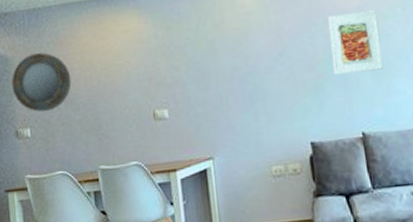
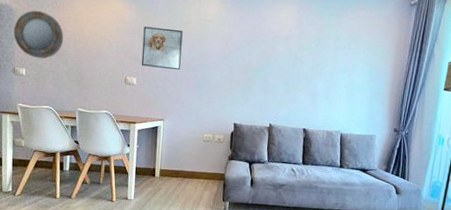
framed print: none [166,34,223,92] -> present [141,26,183,71]
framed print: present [328,10,384,76] -> none [260,37,299,84]

